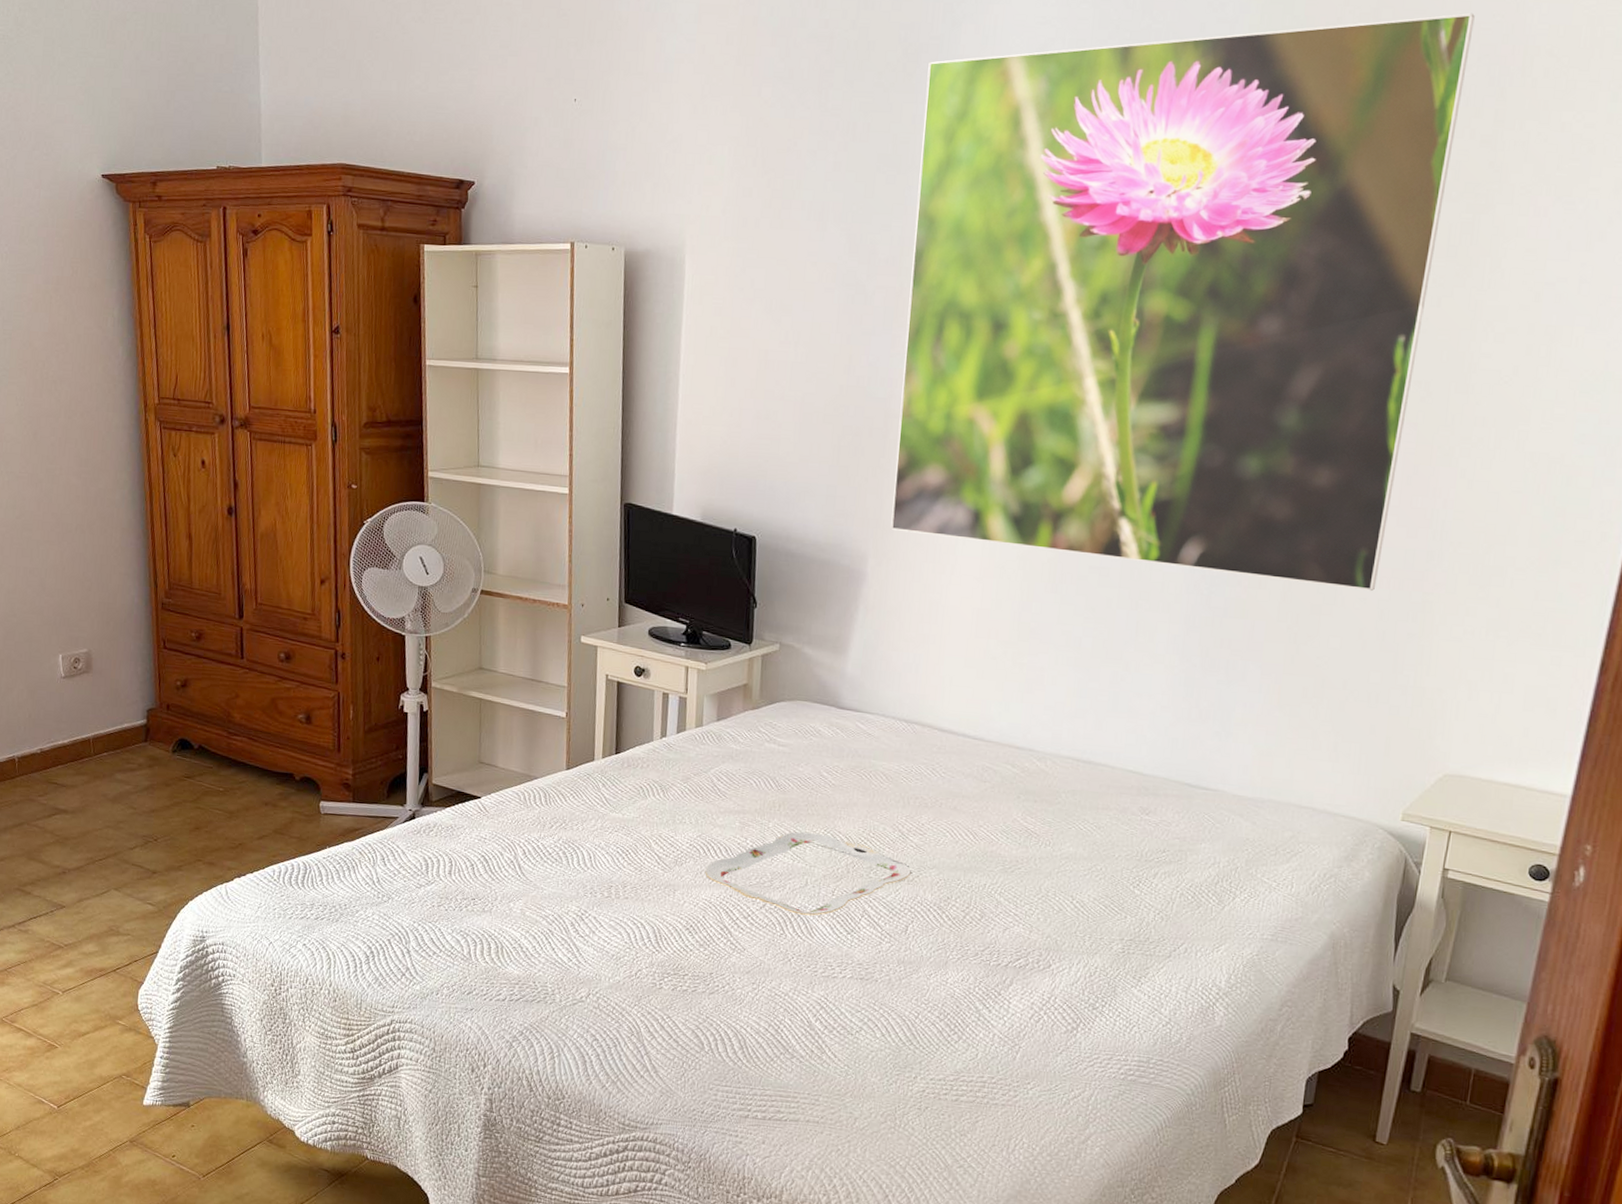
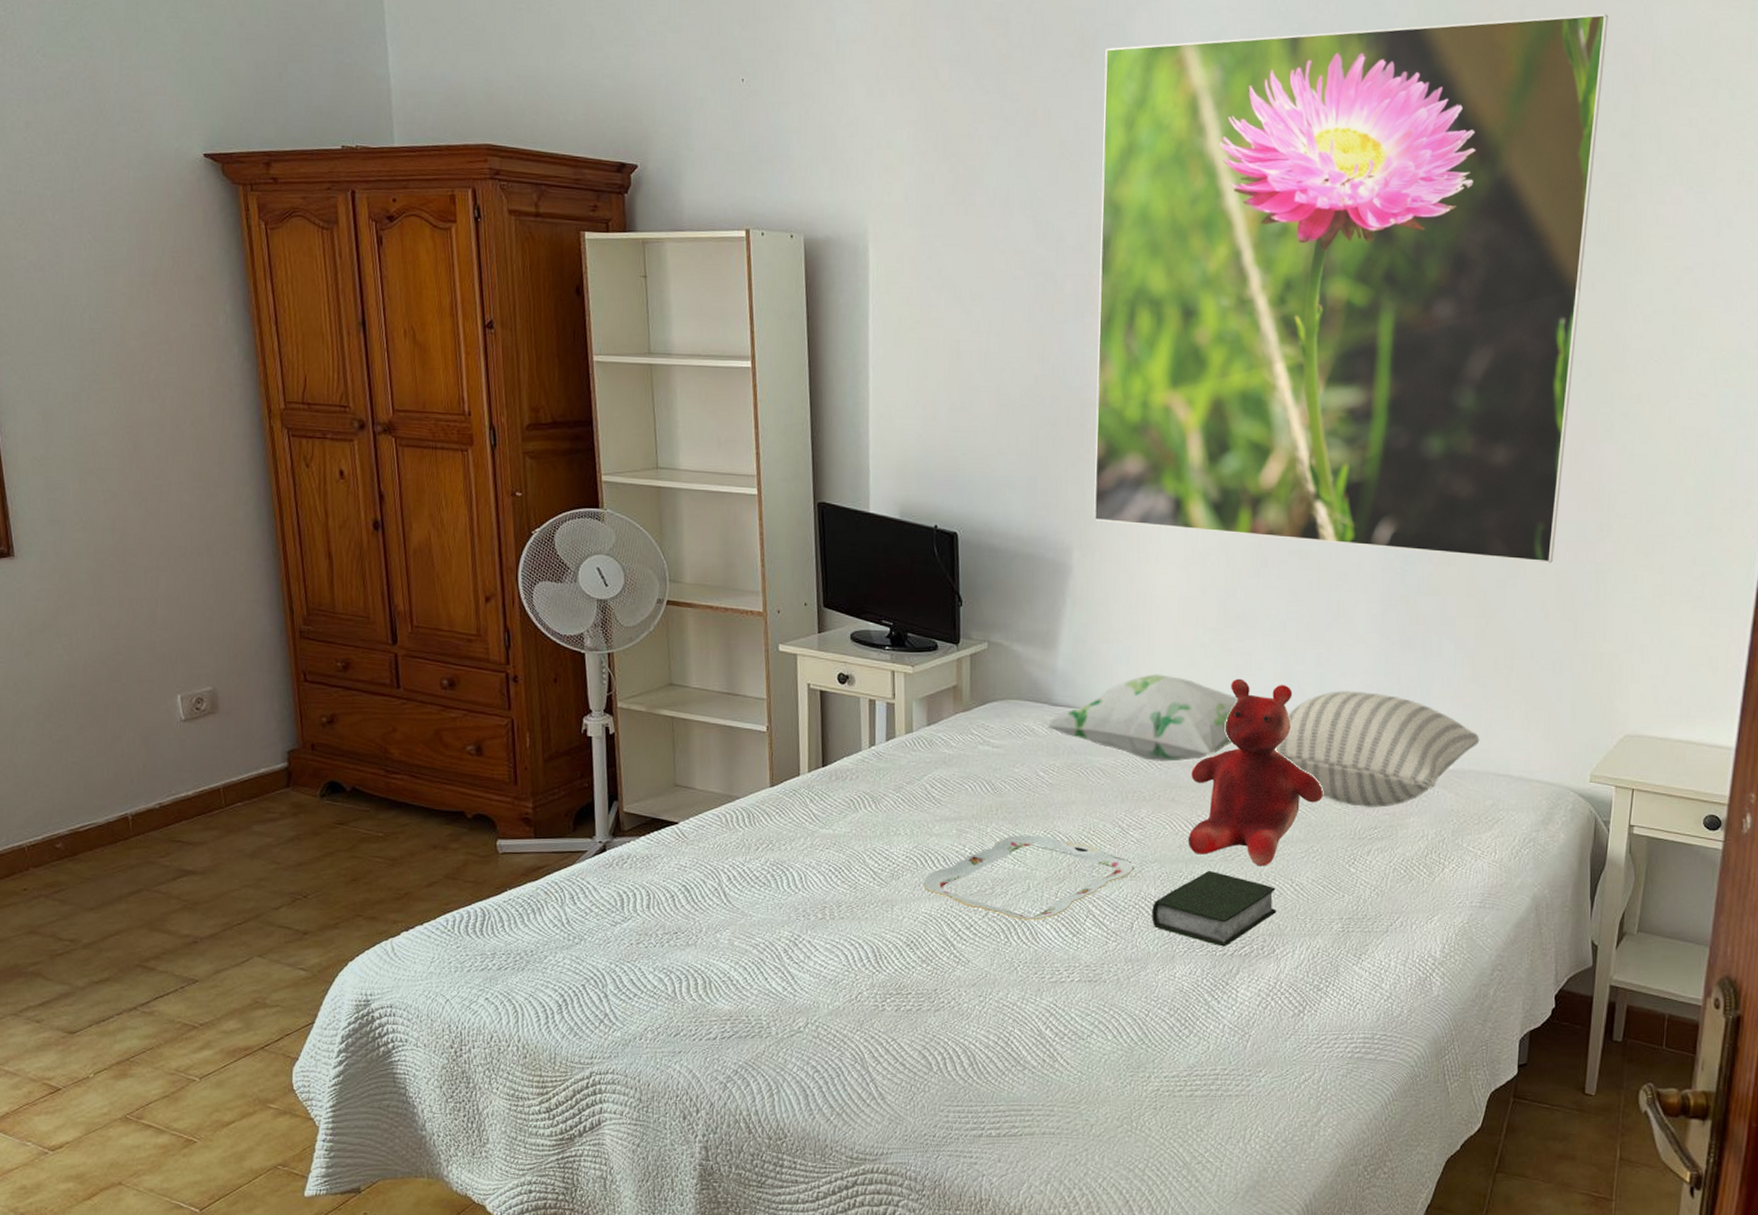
decorative pillow: none [832,683,1027,771] -> present [1046,674,1238,763]
book: none [927,880,1055,957] -> present [1152,870,1277,947]
teddy bear: none [967,692,1110,881] -> present [1188,678,1323,866]
pillow: none [1062,710,1282,832] -> present [1274,690,1480,809]

